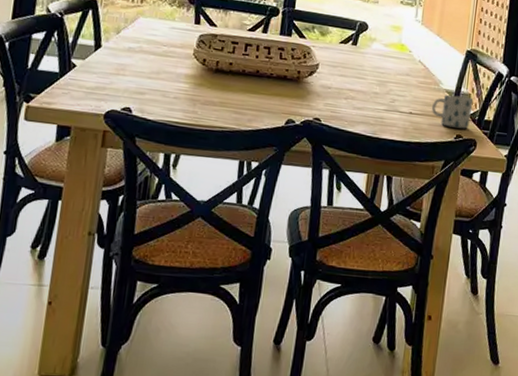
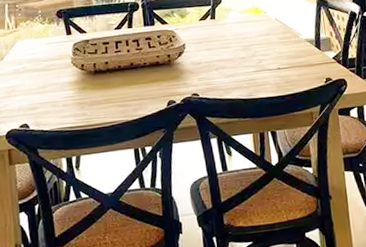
mug: present [431,94,474,129] -> none [296,41,336,73]

